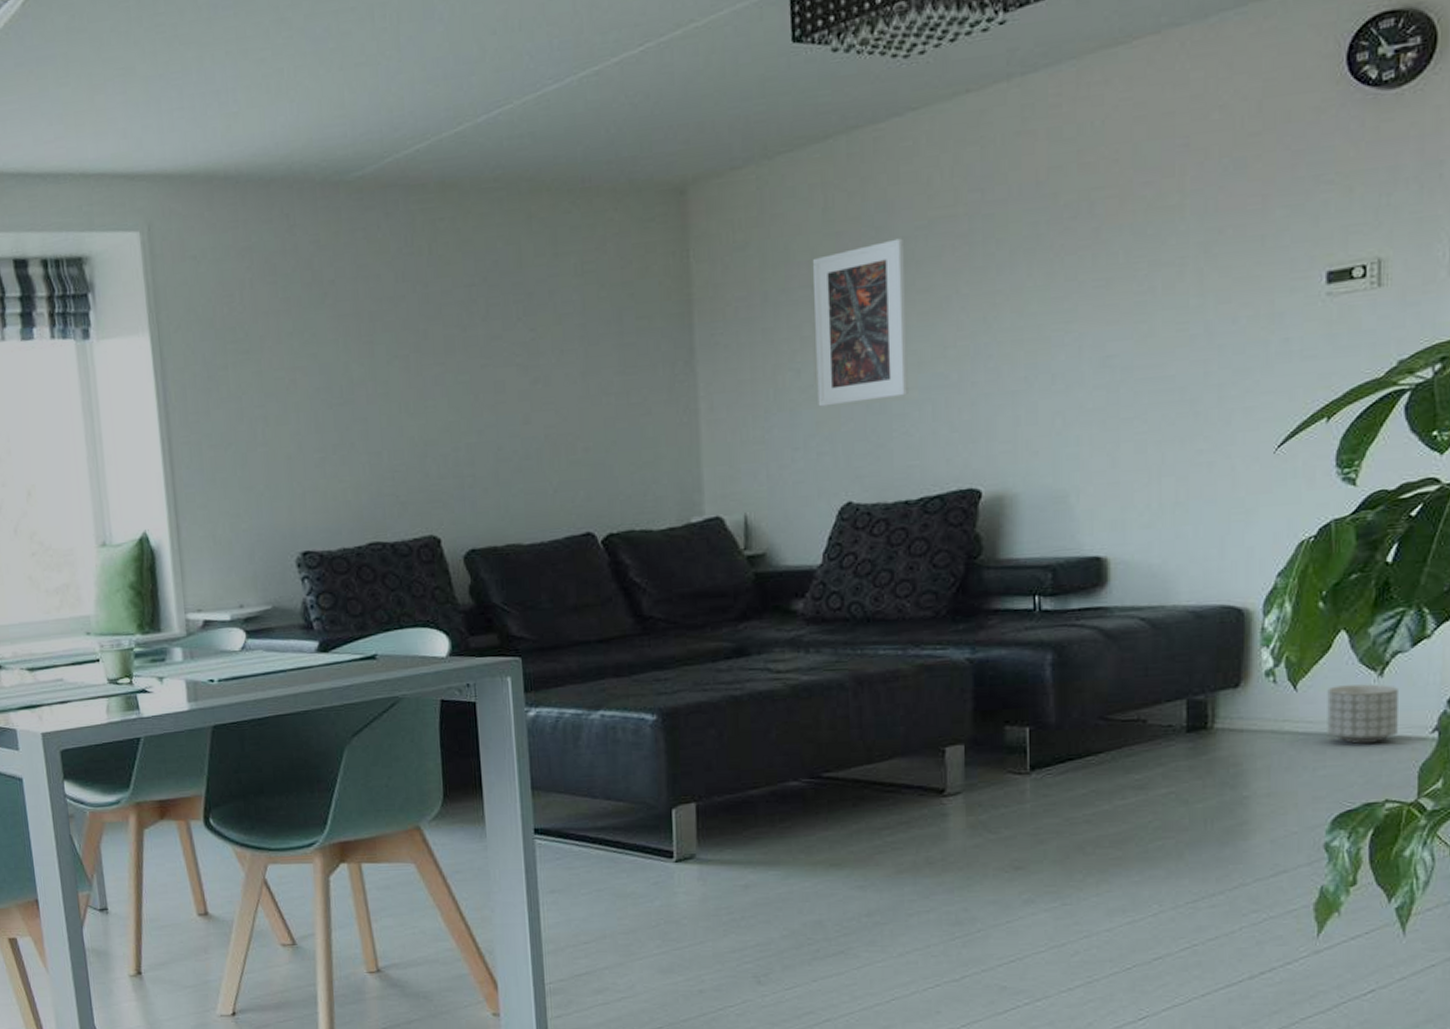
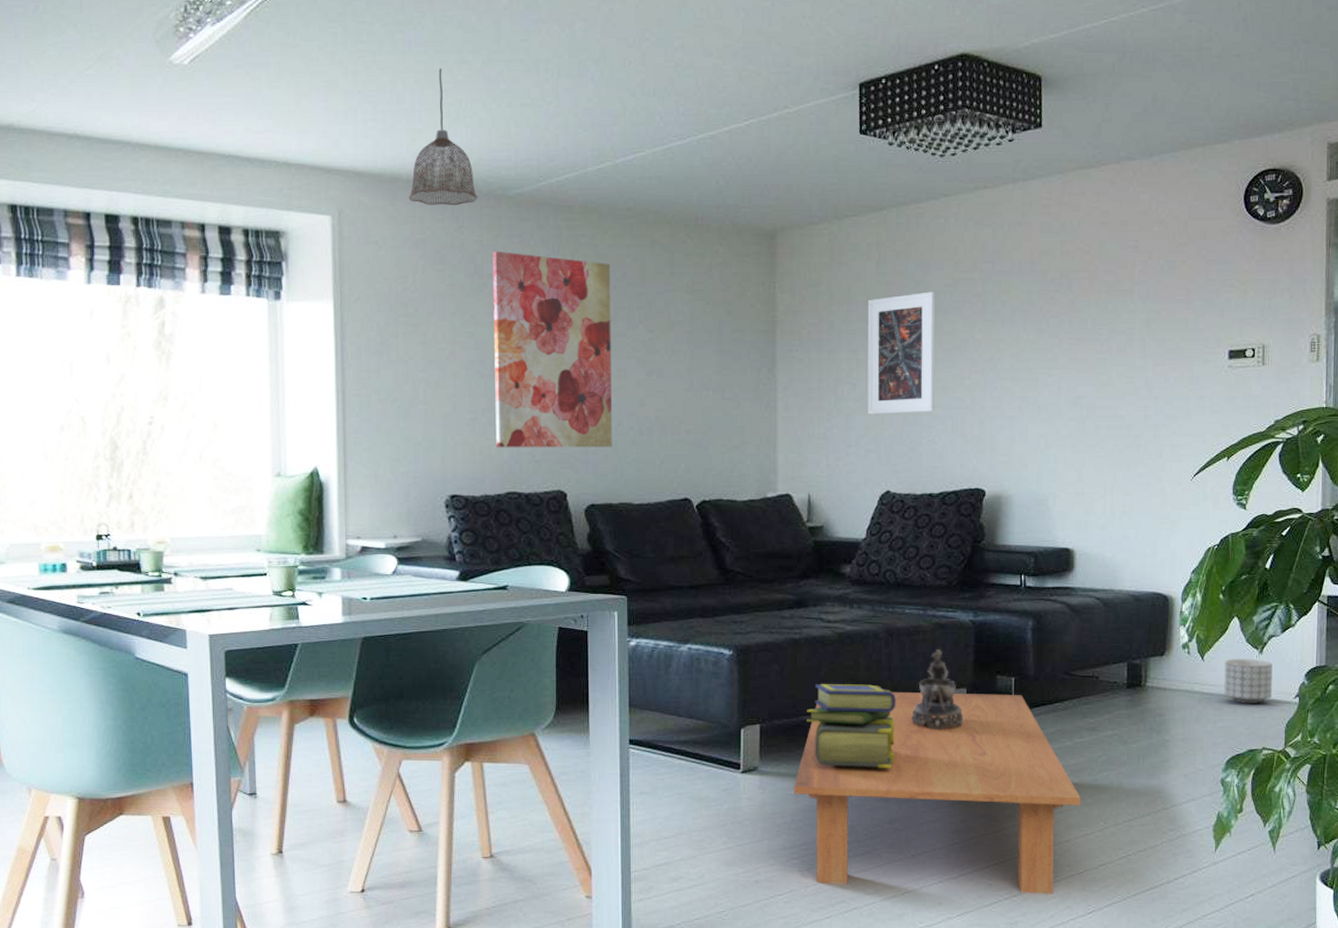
pendant lamp: none [227,33,311,205] -> present [408,68,478,206]
wall art: none [333,250,493,491] -> present [493,250,613,448]
coffee table: none [742,749,1125,997] -> present [793,691,1081,894]
stack of books: none [755,746,872,849] -> present [807,684,897,768]
decorative bowl: none [892,697,962,798] -> present [912,649,964,730]

